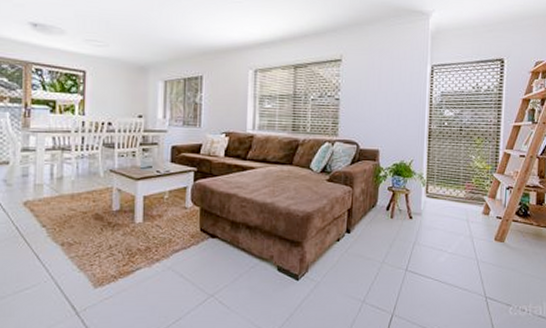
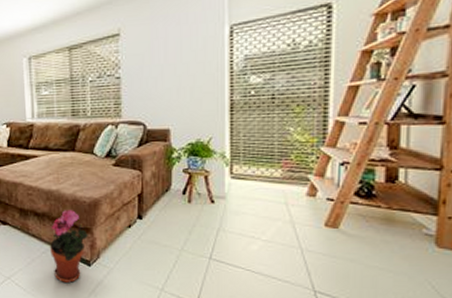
potted plant: none [259,223,299,298] -> present [50,210,88,283]

